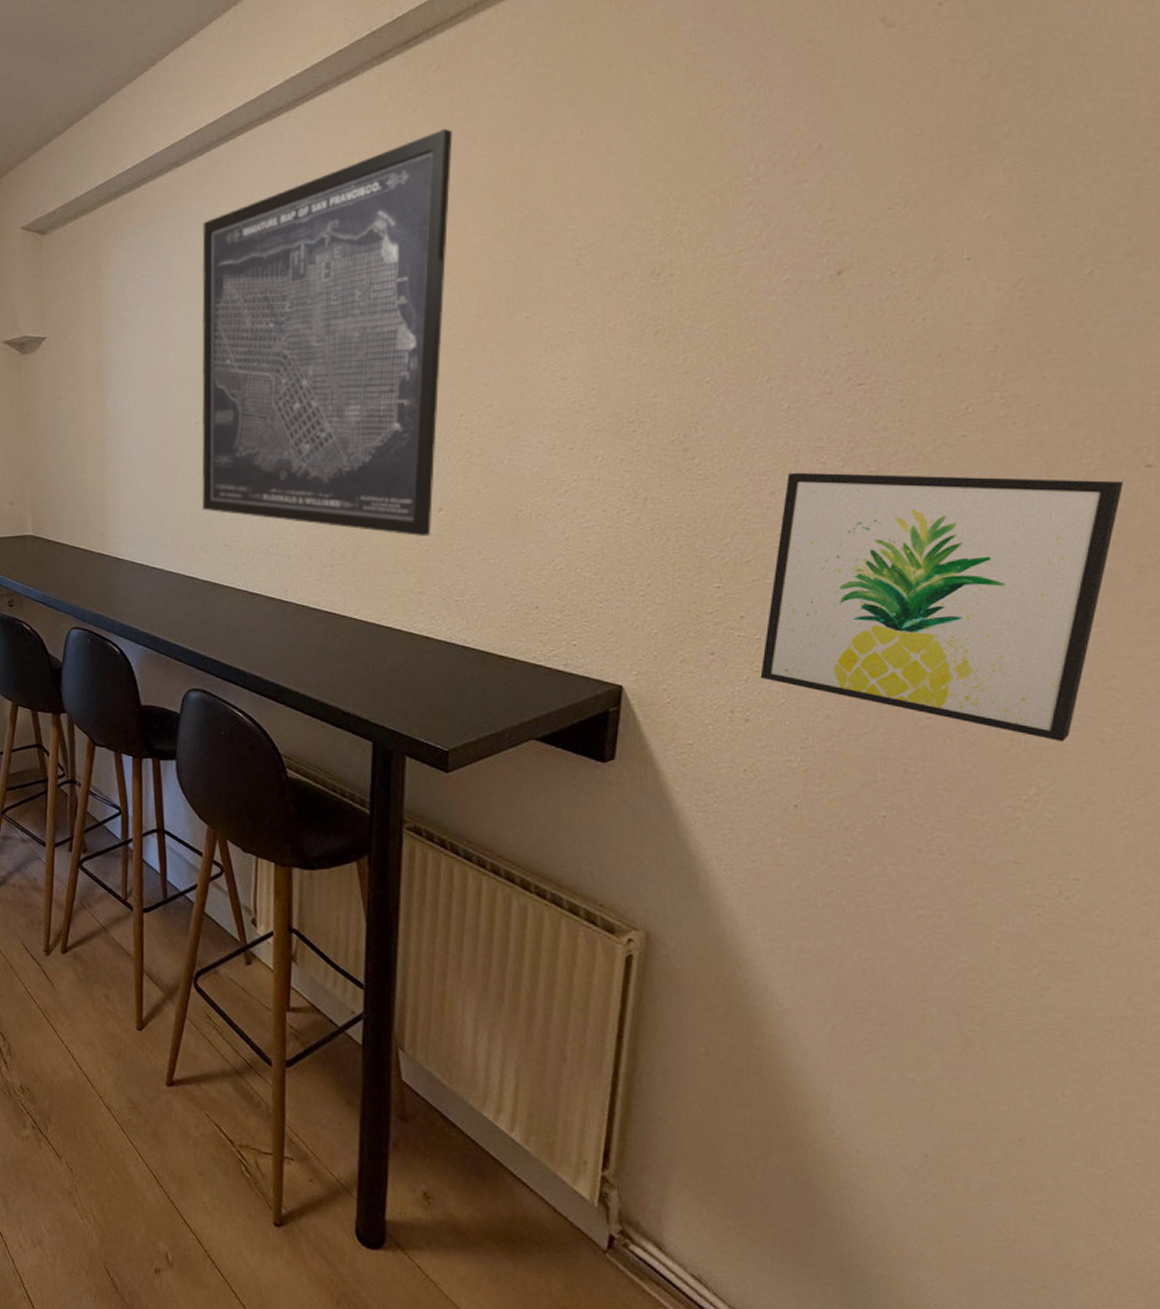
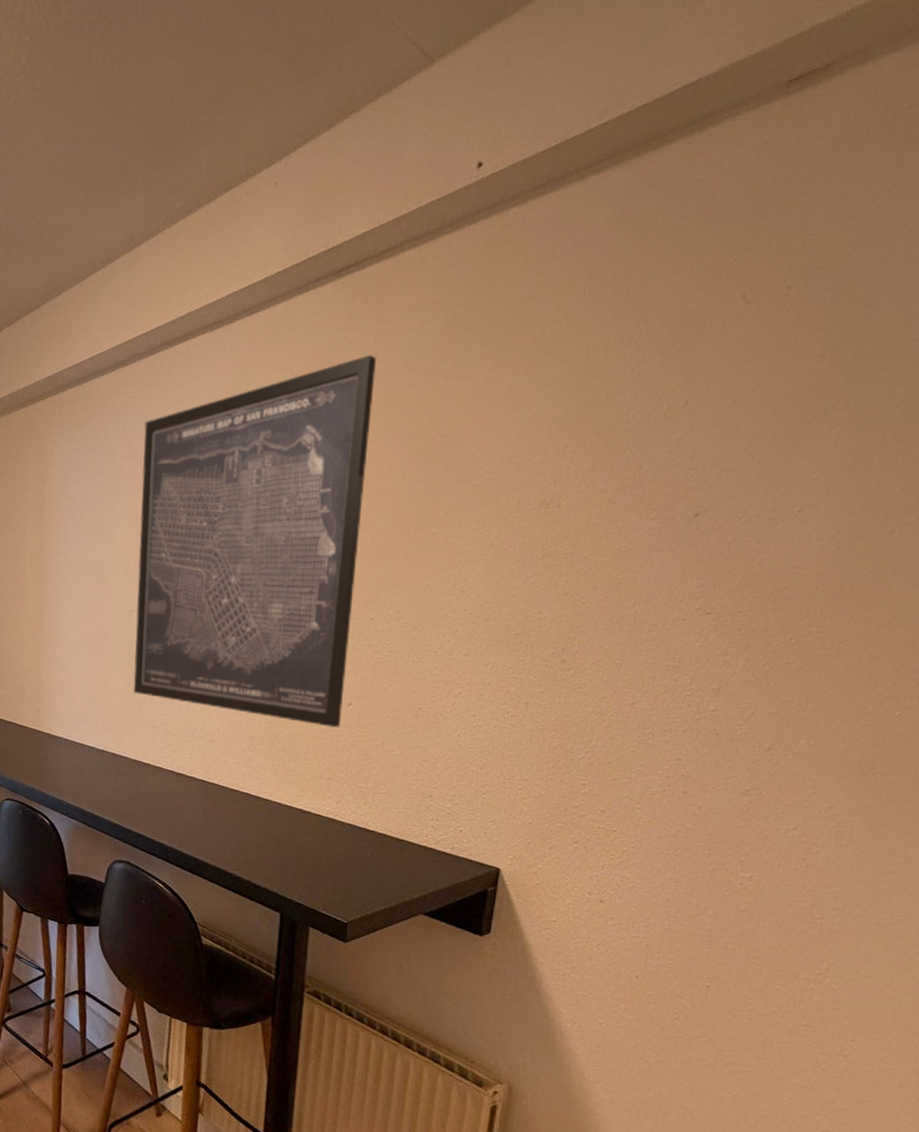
wall art: present [760,472,1123,742] -> none [614,686,907,925]

